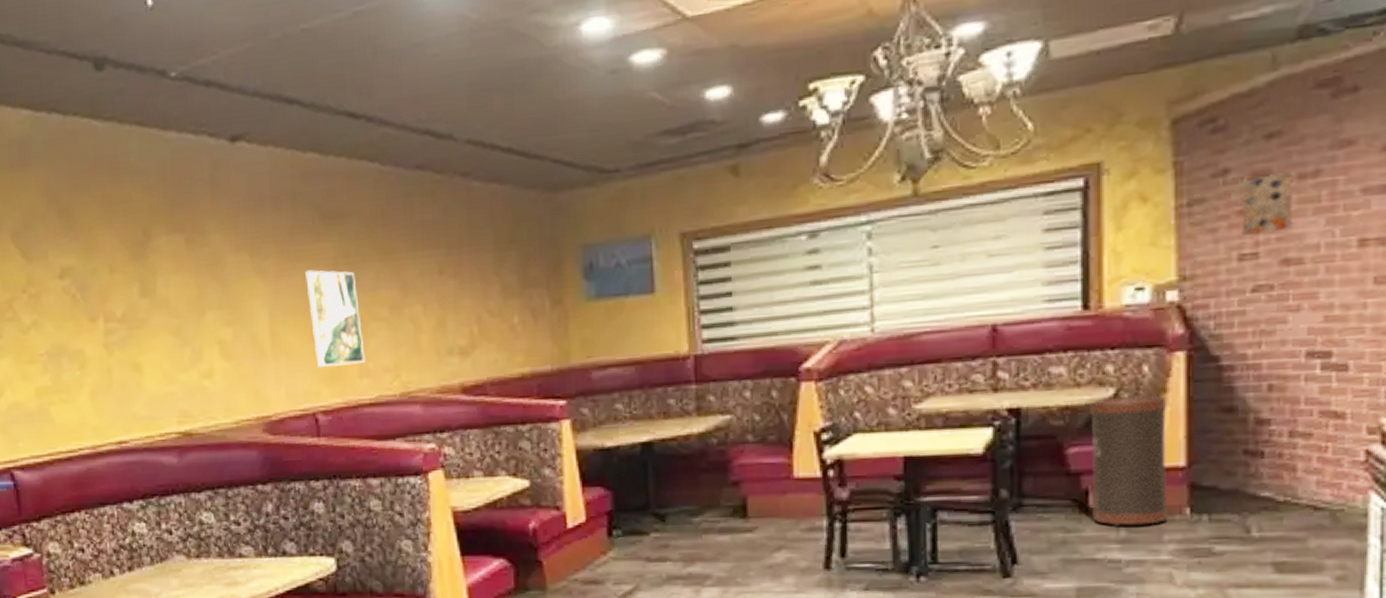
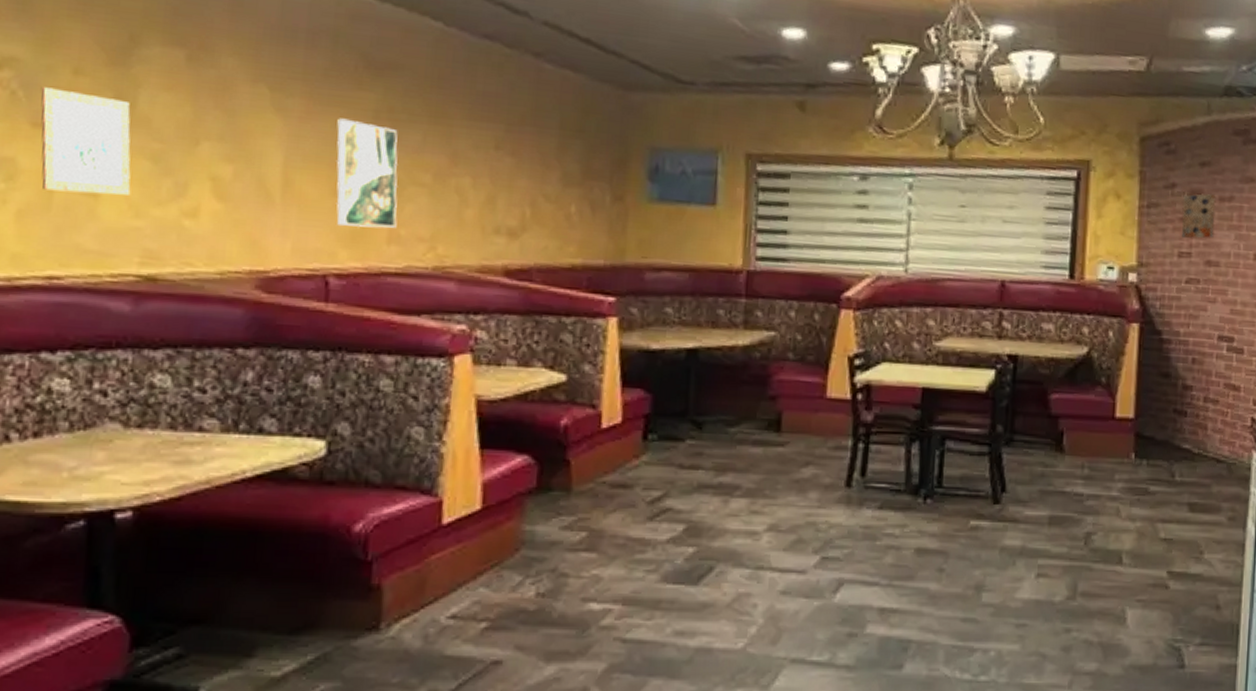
wall art: none [91,287,163,372] -> present [40,87,131,195]
trash can: present [1088,395,1168,528] -> none [1065,354,1124,466]

